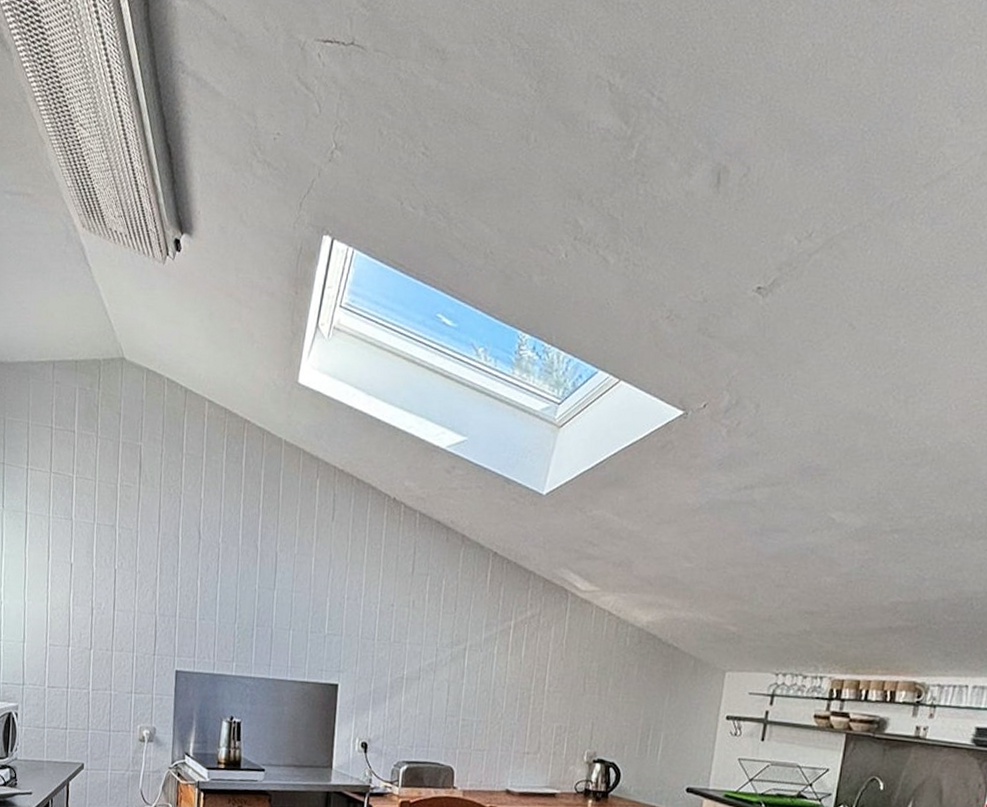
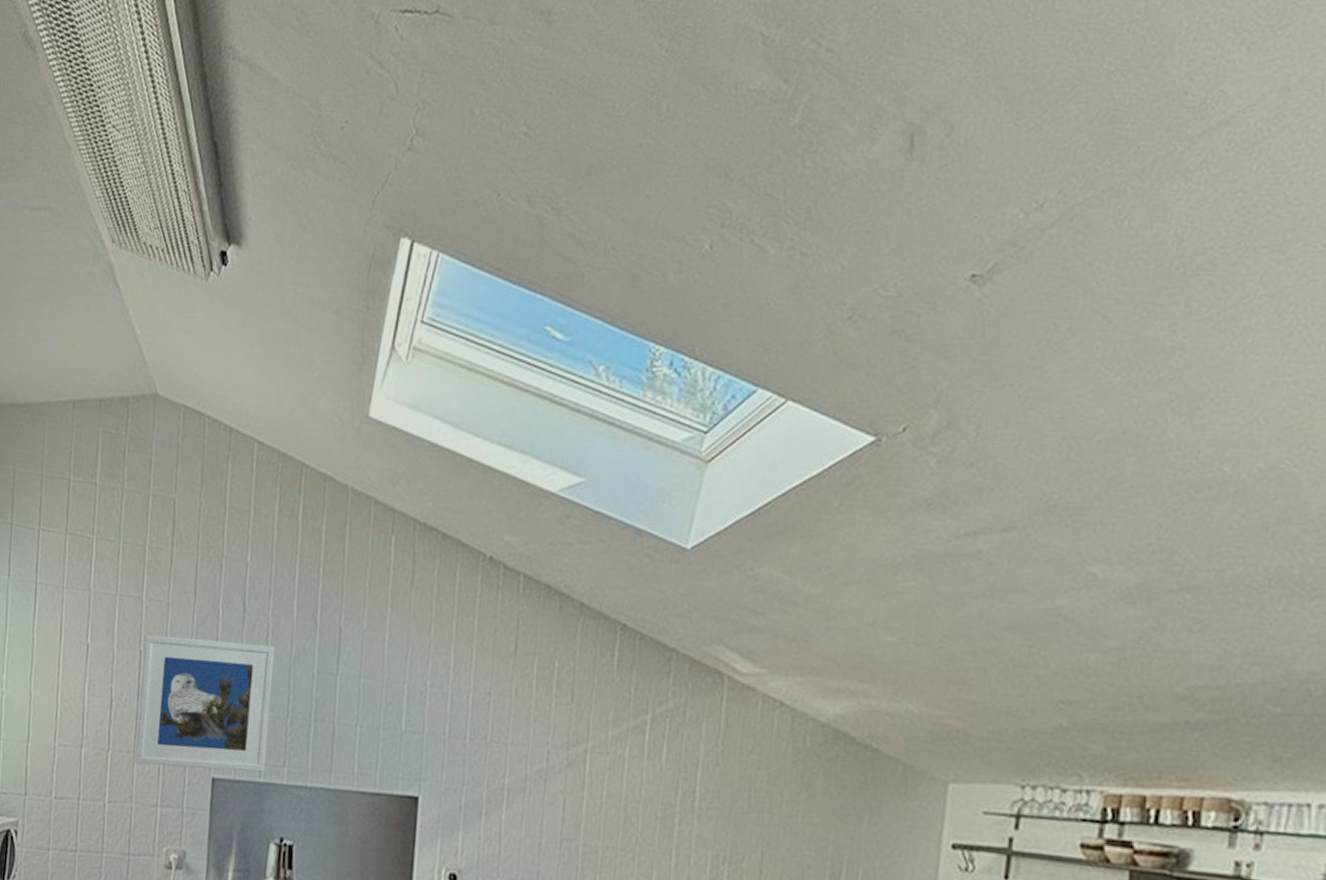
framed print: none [113,556,225,666] -> present [135,634,275,773]

